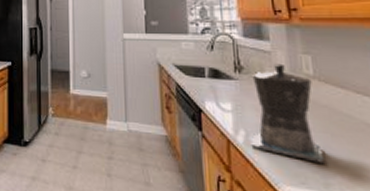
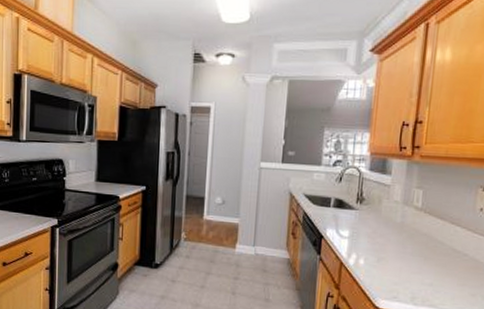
coffee maker: present [251,63,326,163] -> none [359,196,419,281]

